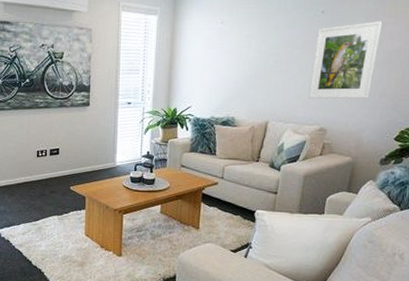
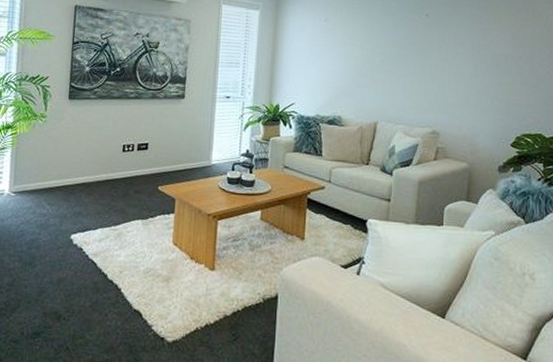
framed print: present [307,21,383,99] -> none [417,26,488,102]

